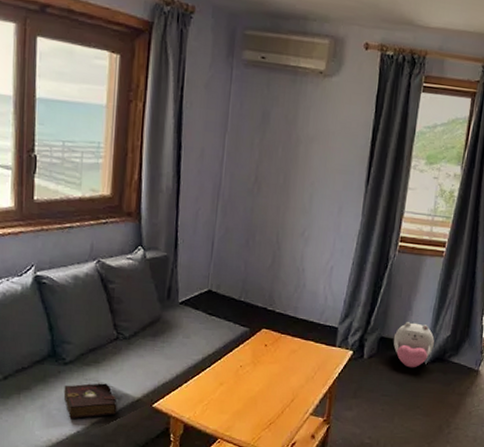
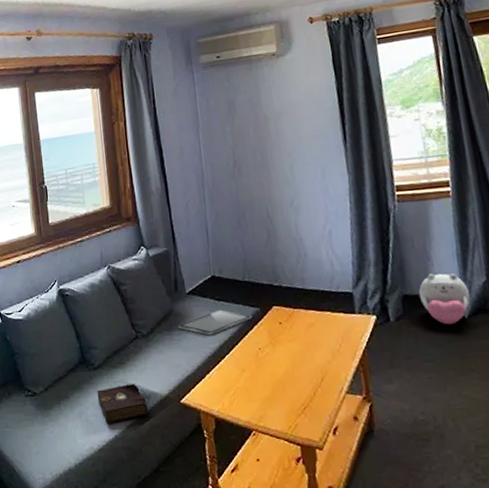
tablet: none [164,324,240,347] -> present [178,309,252,336]

